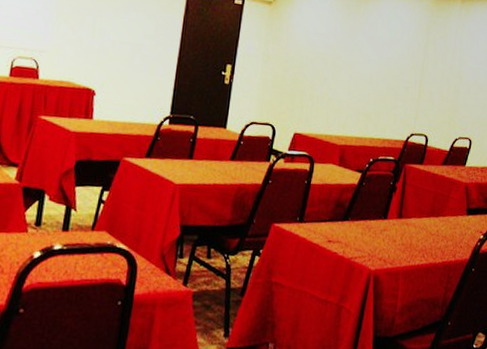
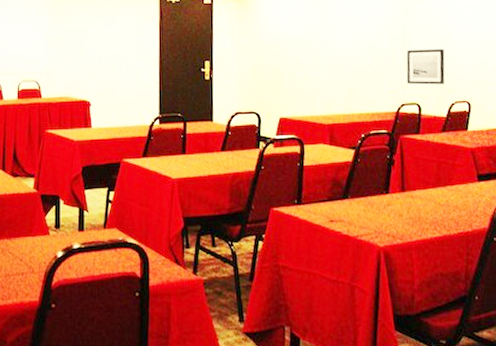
wall art: none [419,82,457,119] -> present [406,49,445,85]

